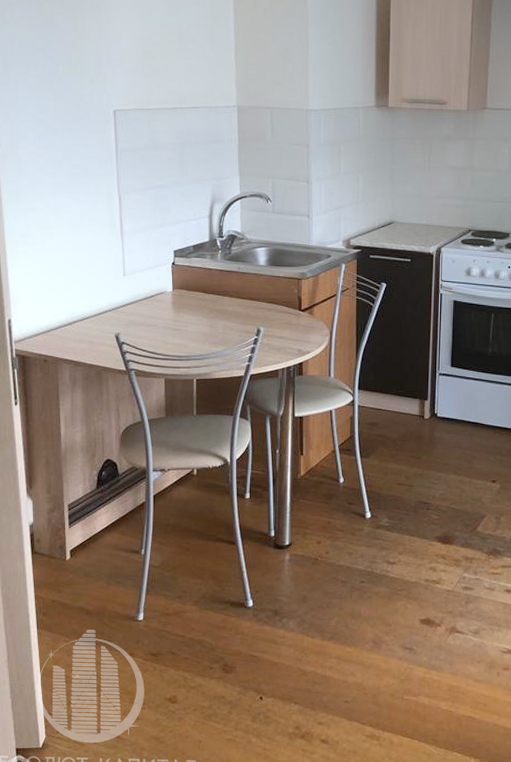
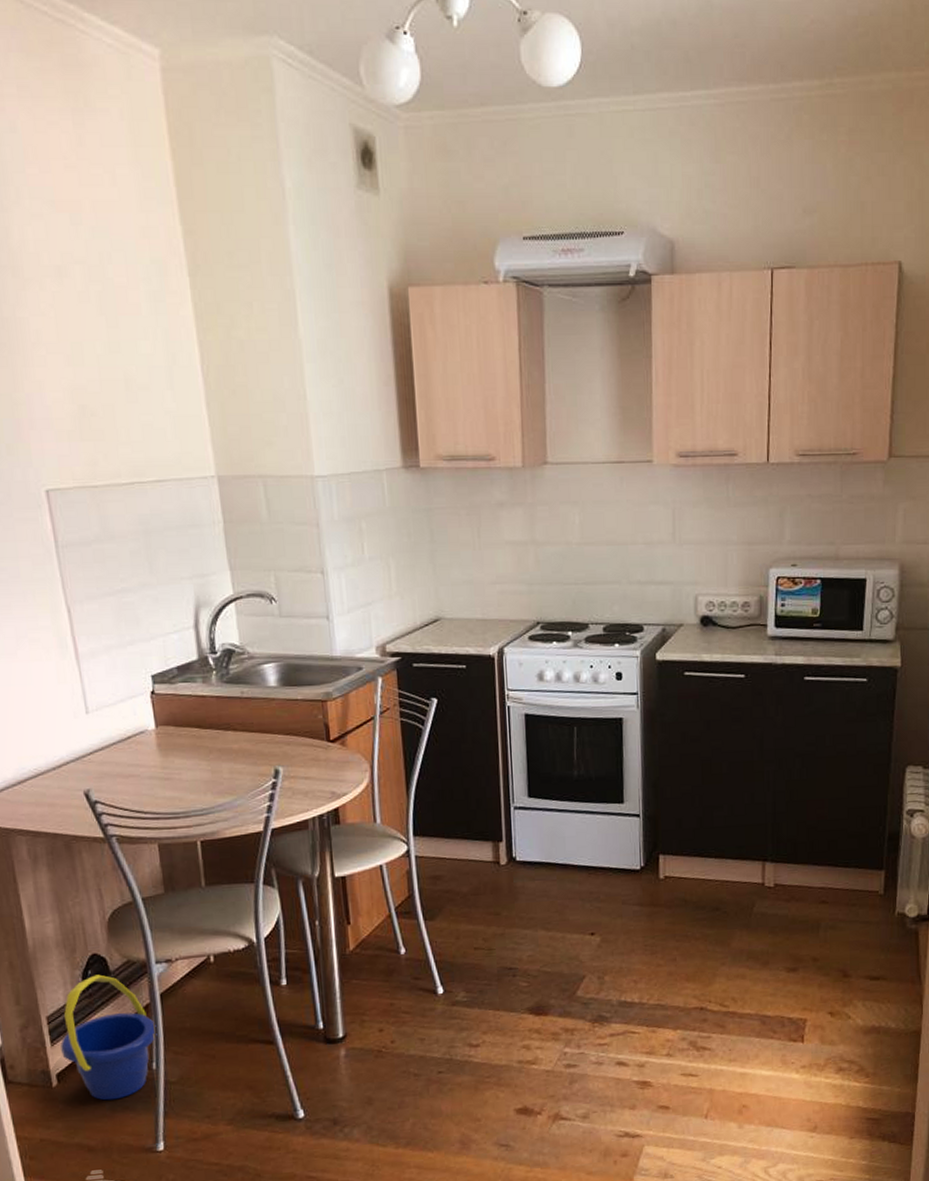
bucket: none [76,475,148,575] -> present [60,974,157,1101]

